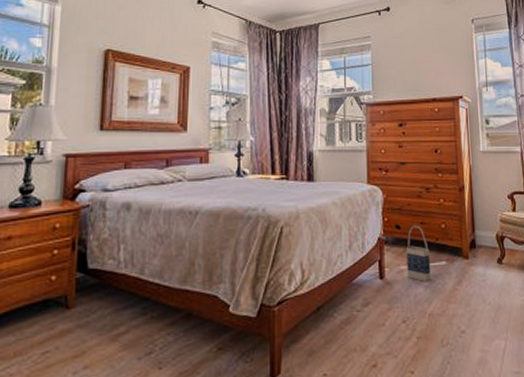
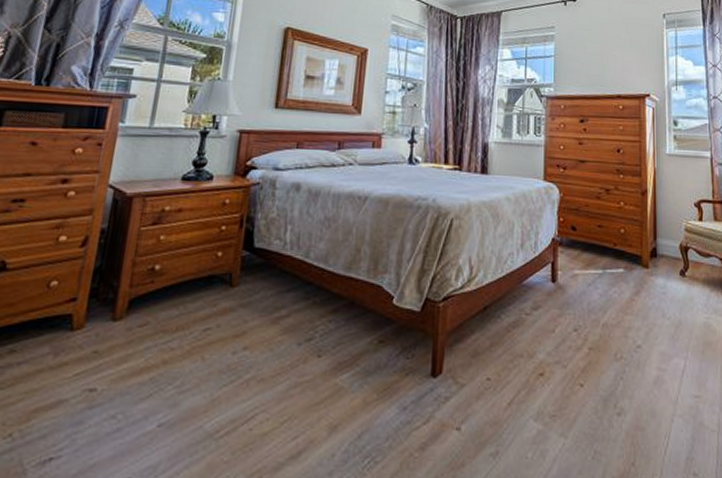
bag: present [406,225,432,281] -> none [581,228,607,289]

